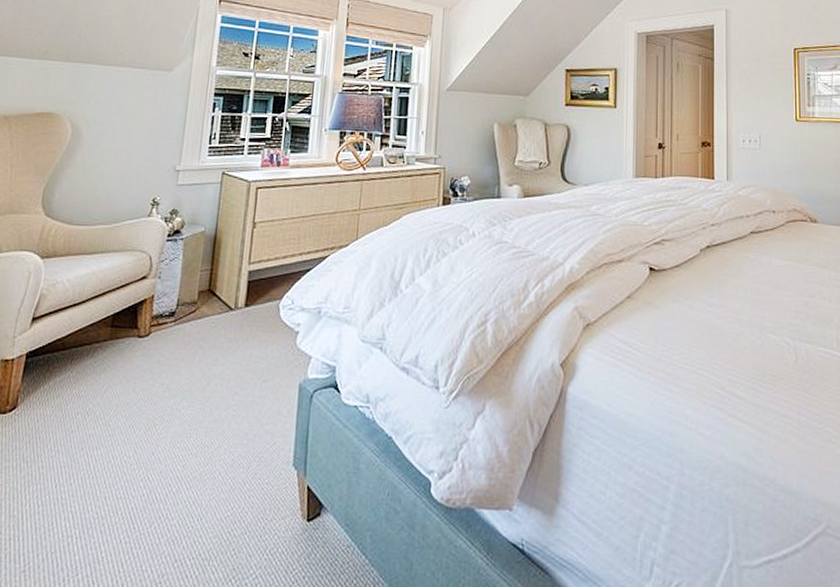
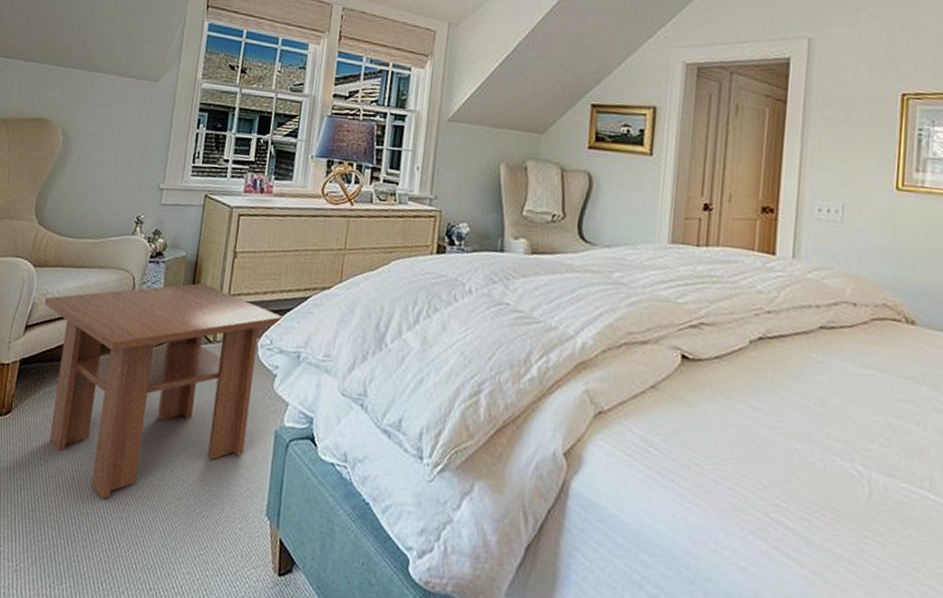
coffee table: none [53,255,303,479] -> present [44,282,283,499]

